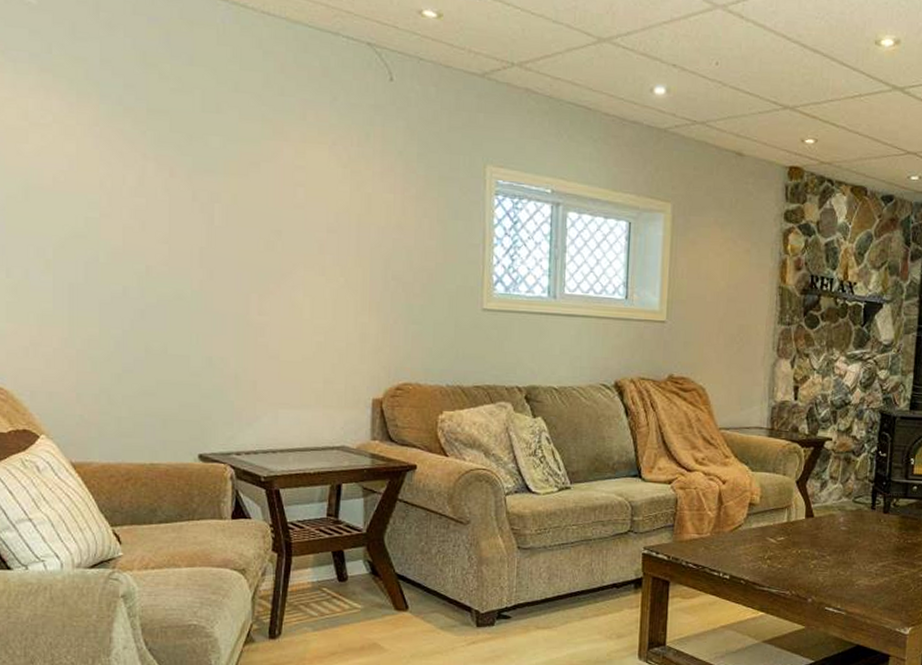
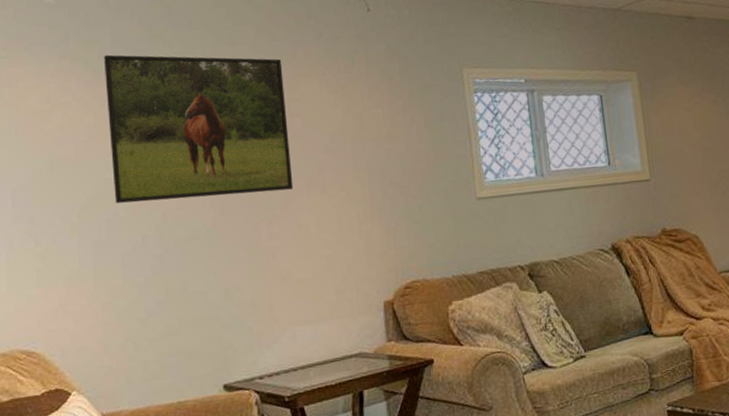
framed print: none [91,76,290,265] -> present [104,54,294,204]

